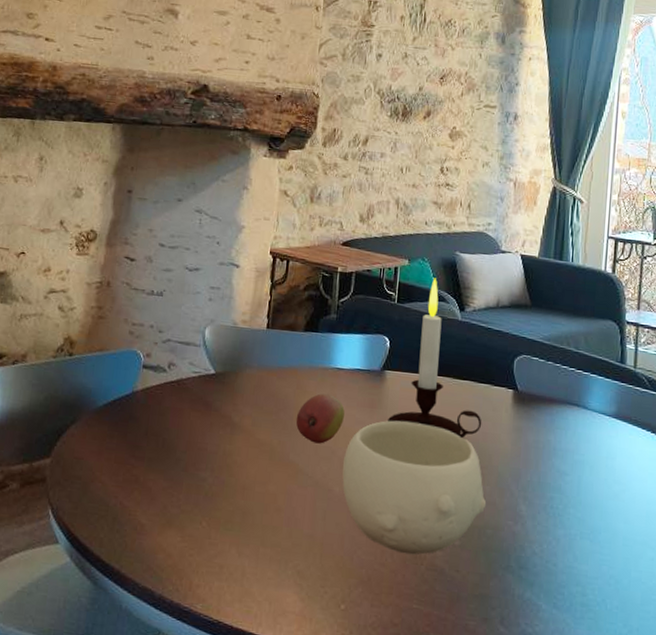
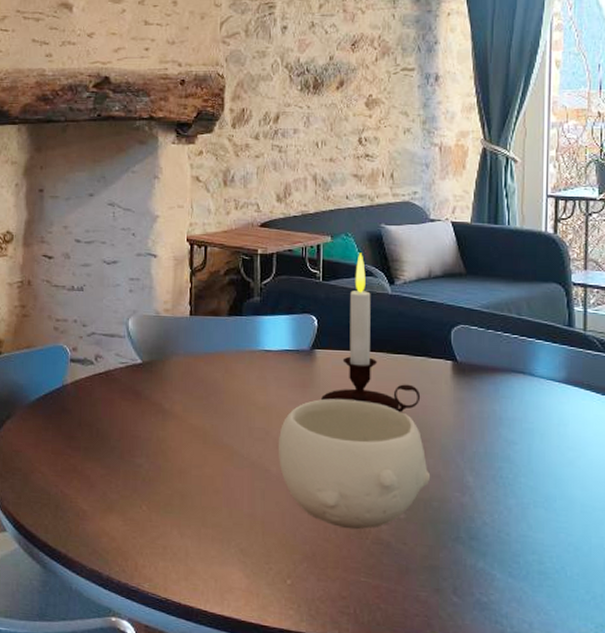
fruit: present [296,393,345,444] -> none [227,376,276,426]

